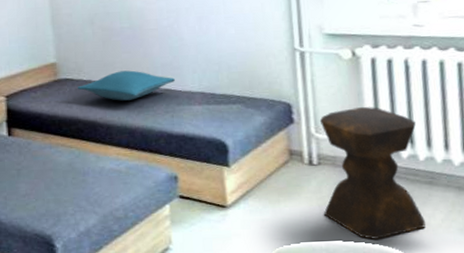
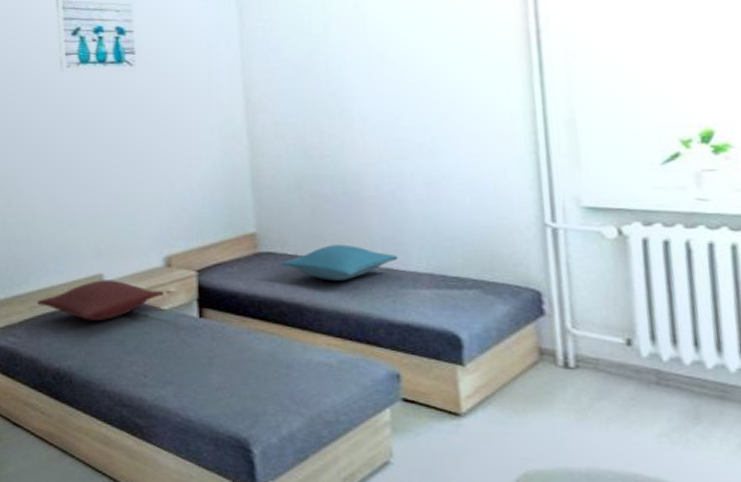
stool: present [319,106,426,239] -> none [577,297,716,465]

